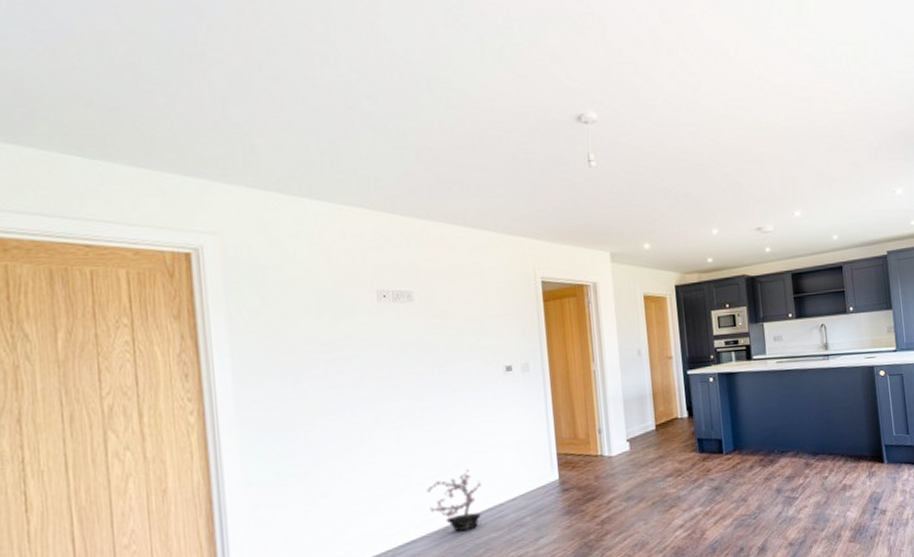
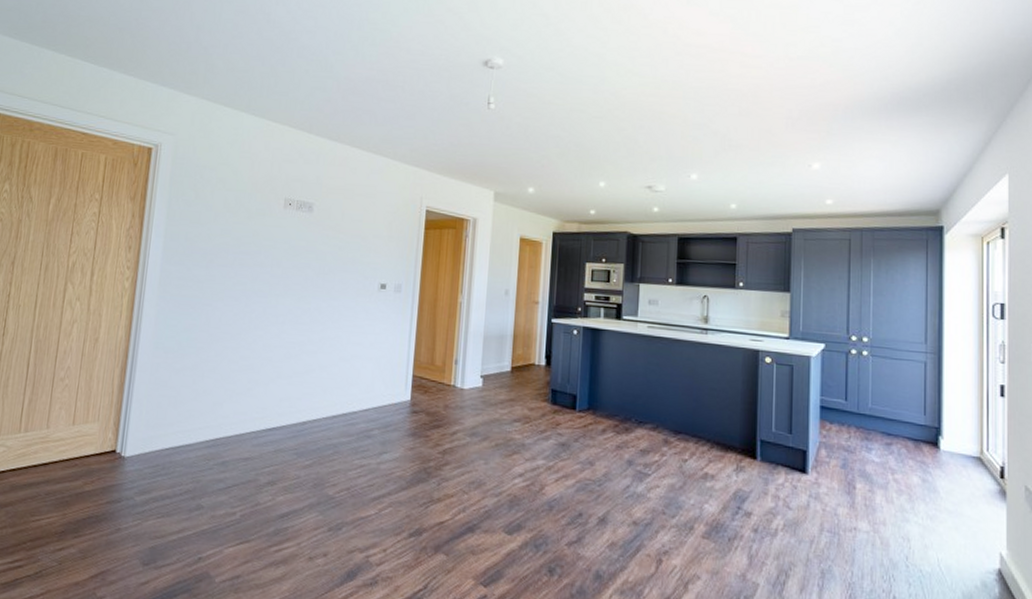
potted plant: present [426,469,482,532] -> none [293,373,341,431]

